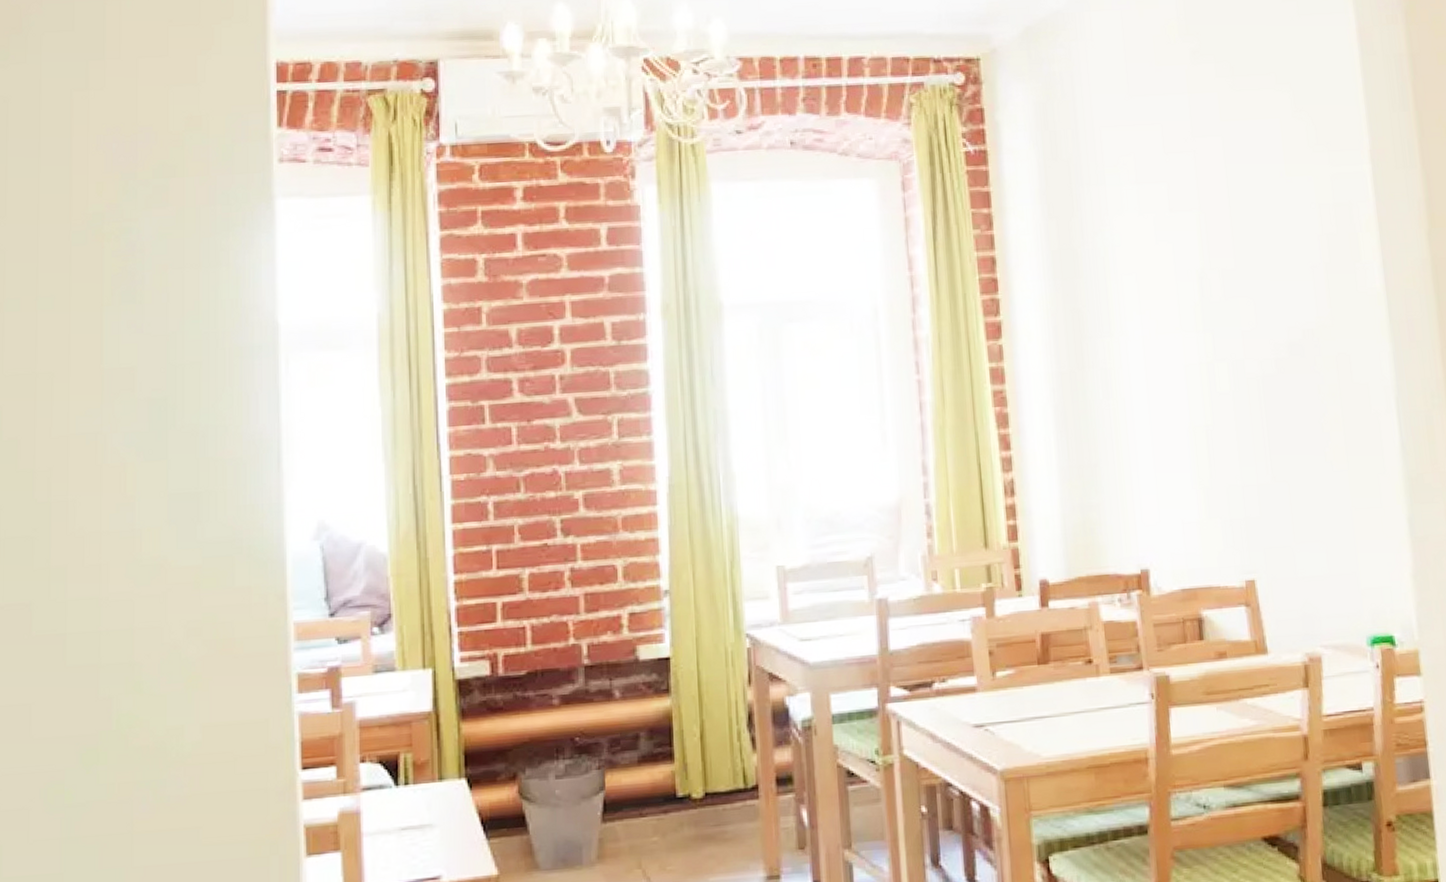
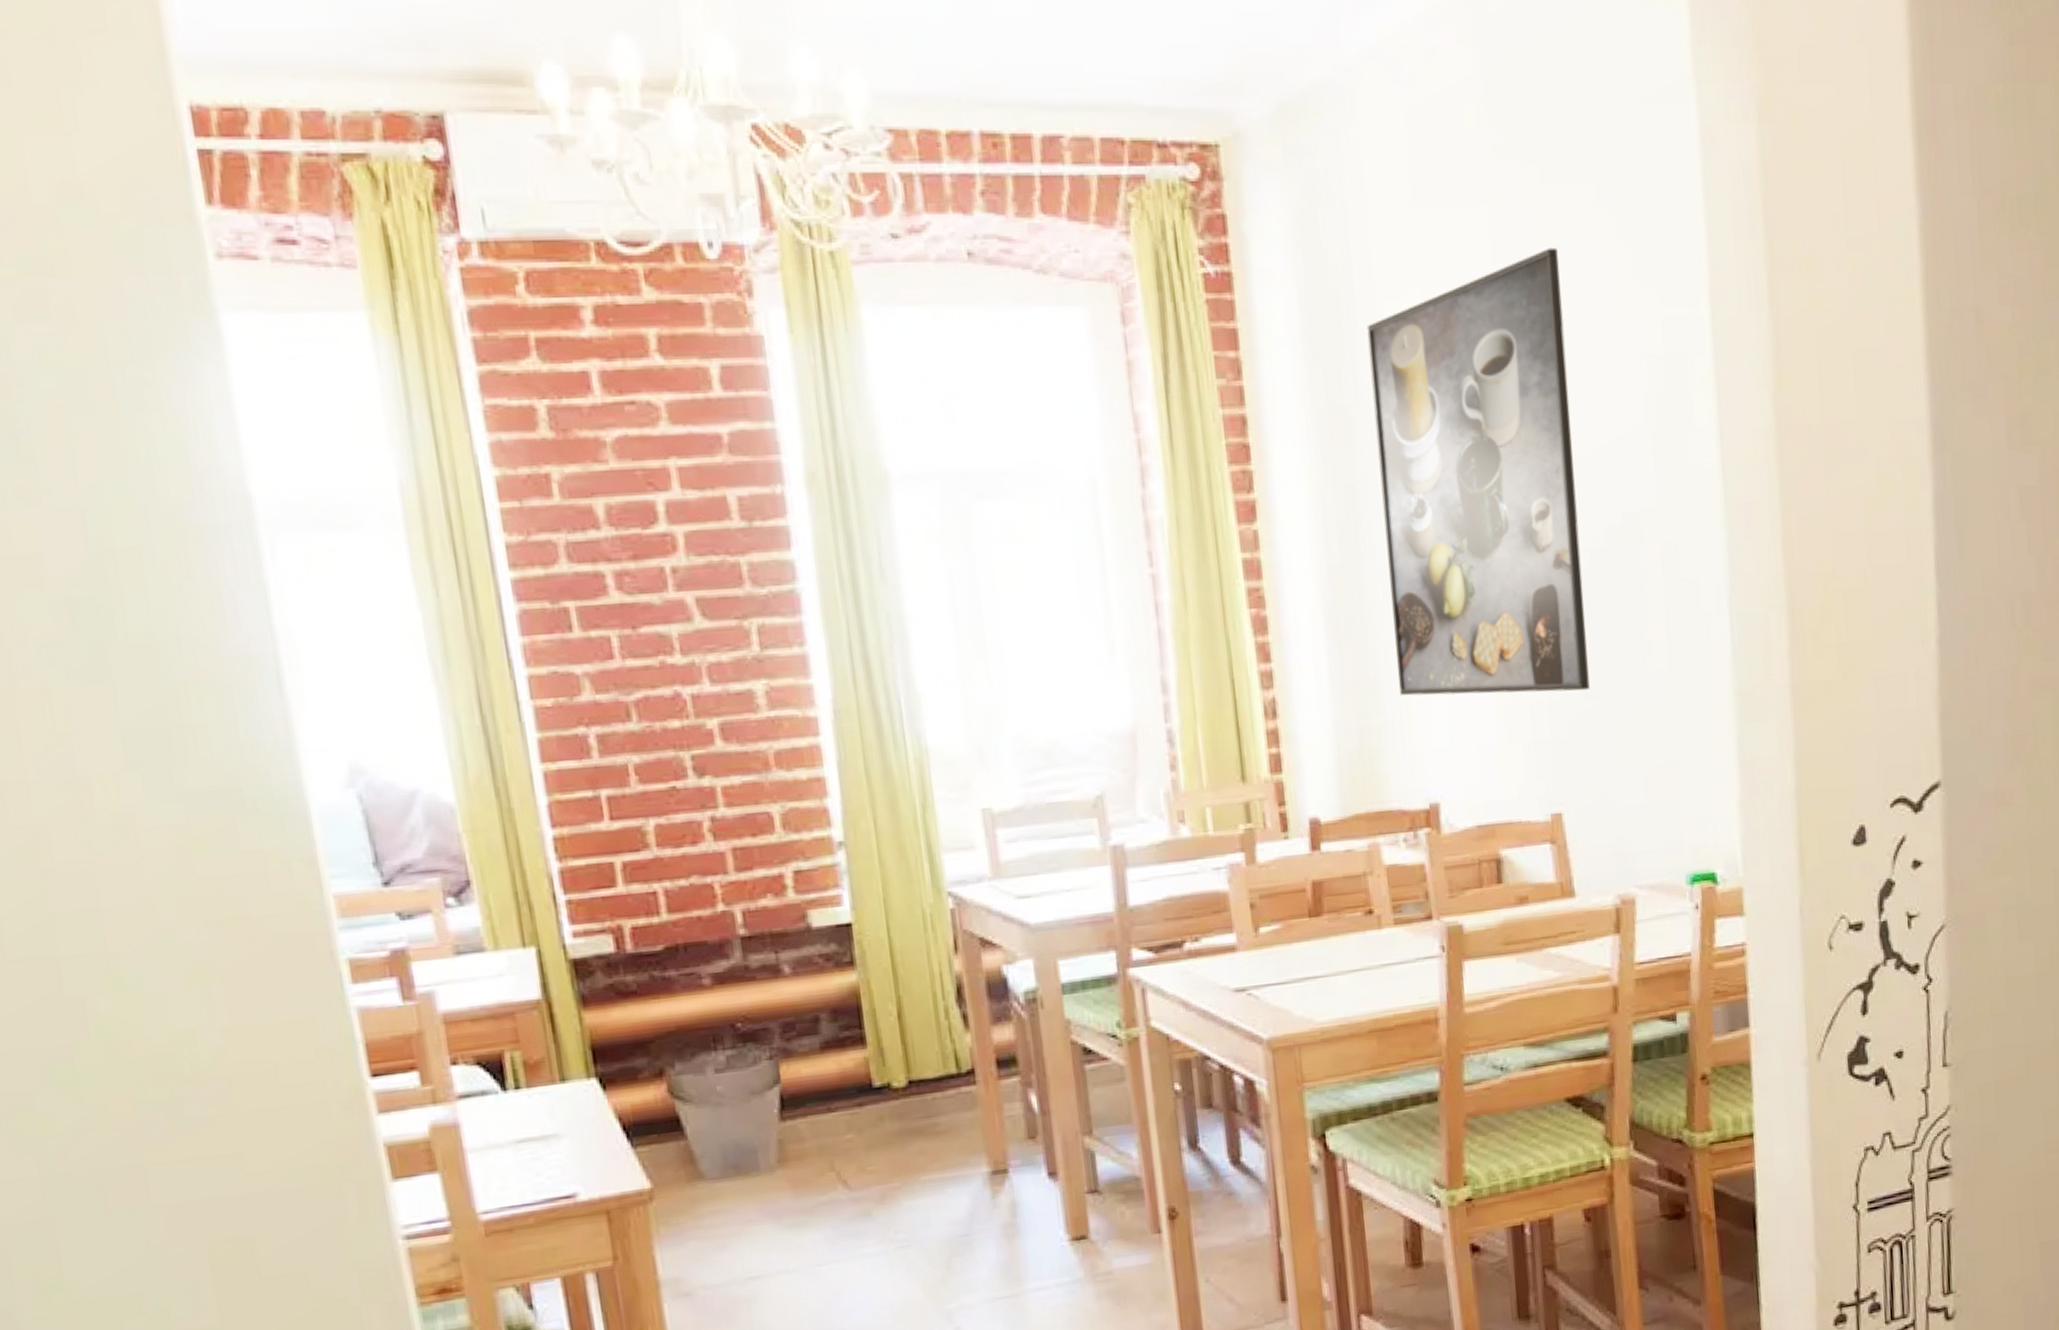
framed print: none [1091,124,1277,479] -> present [1367,247,1590,696]

